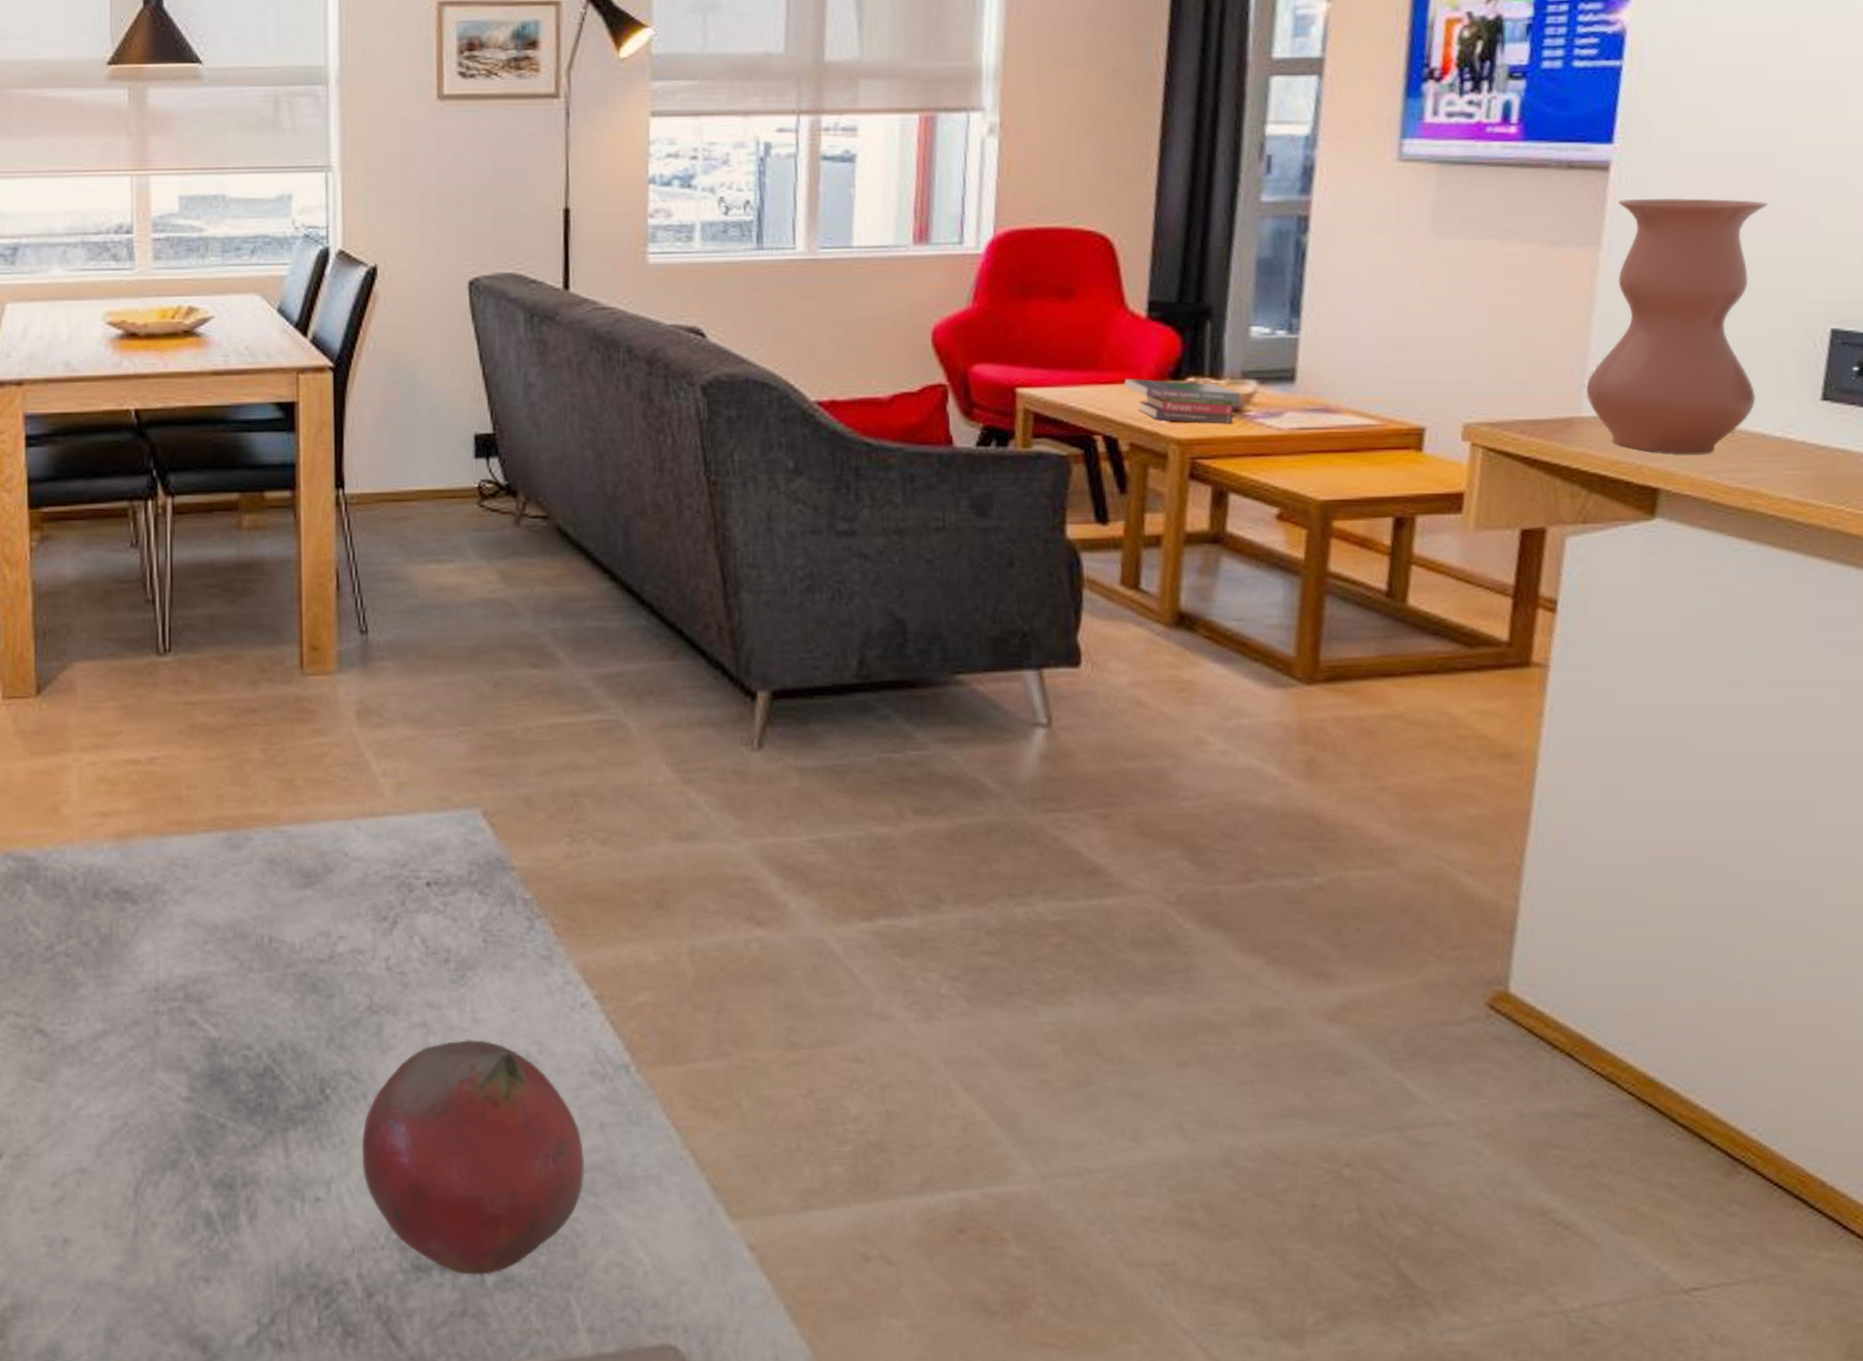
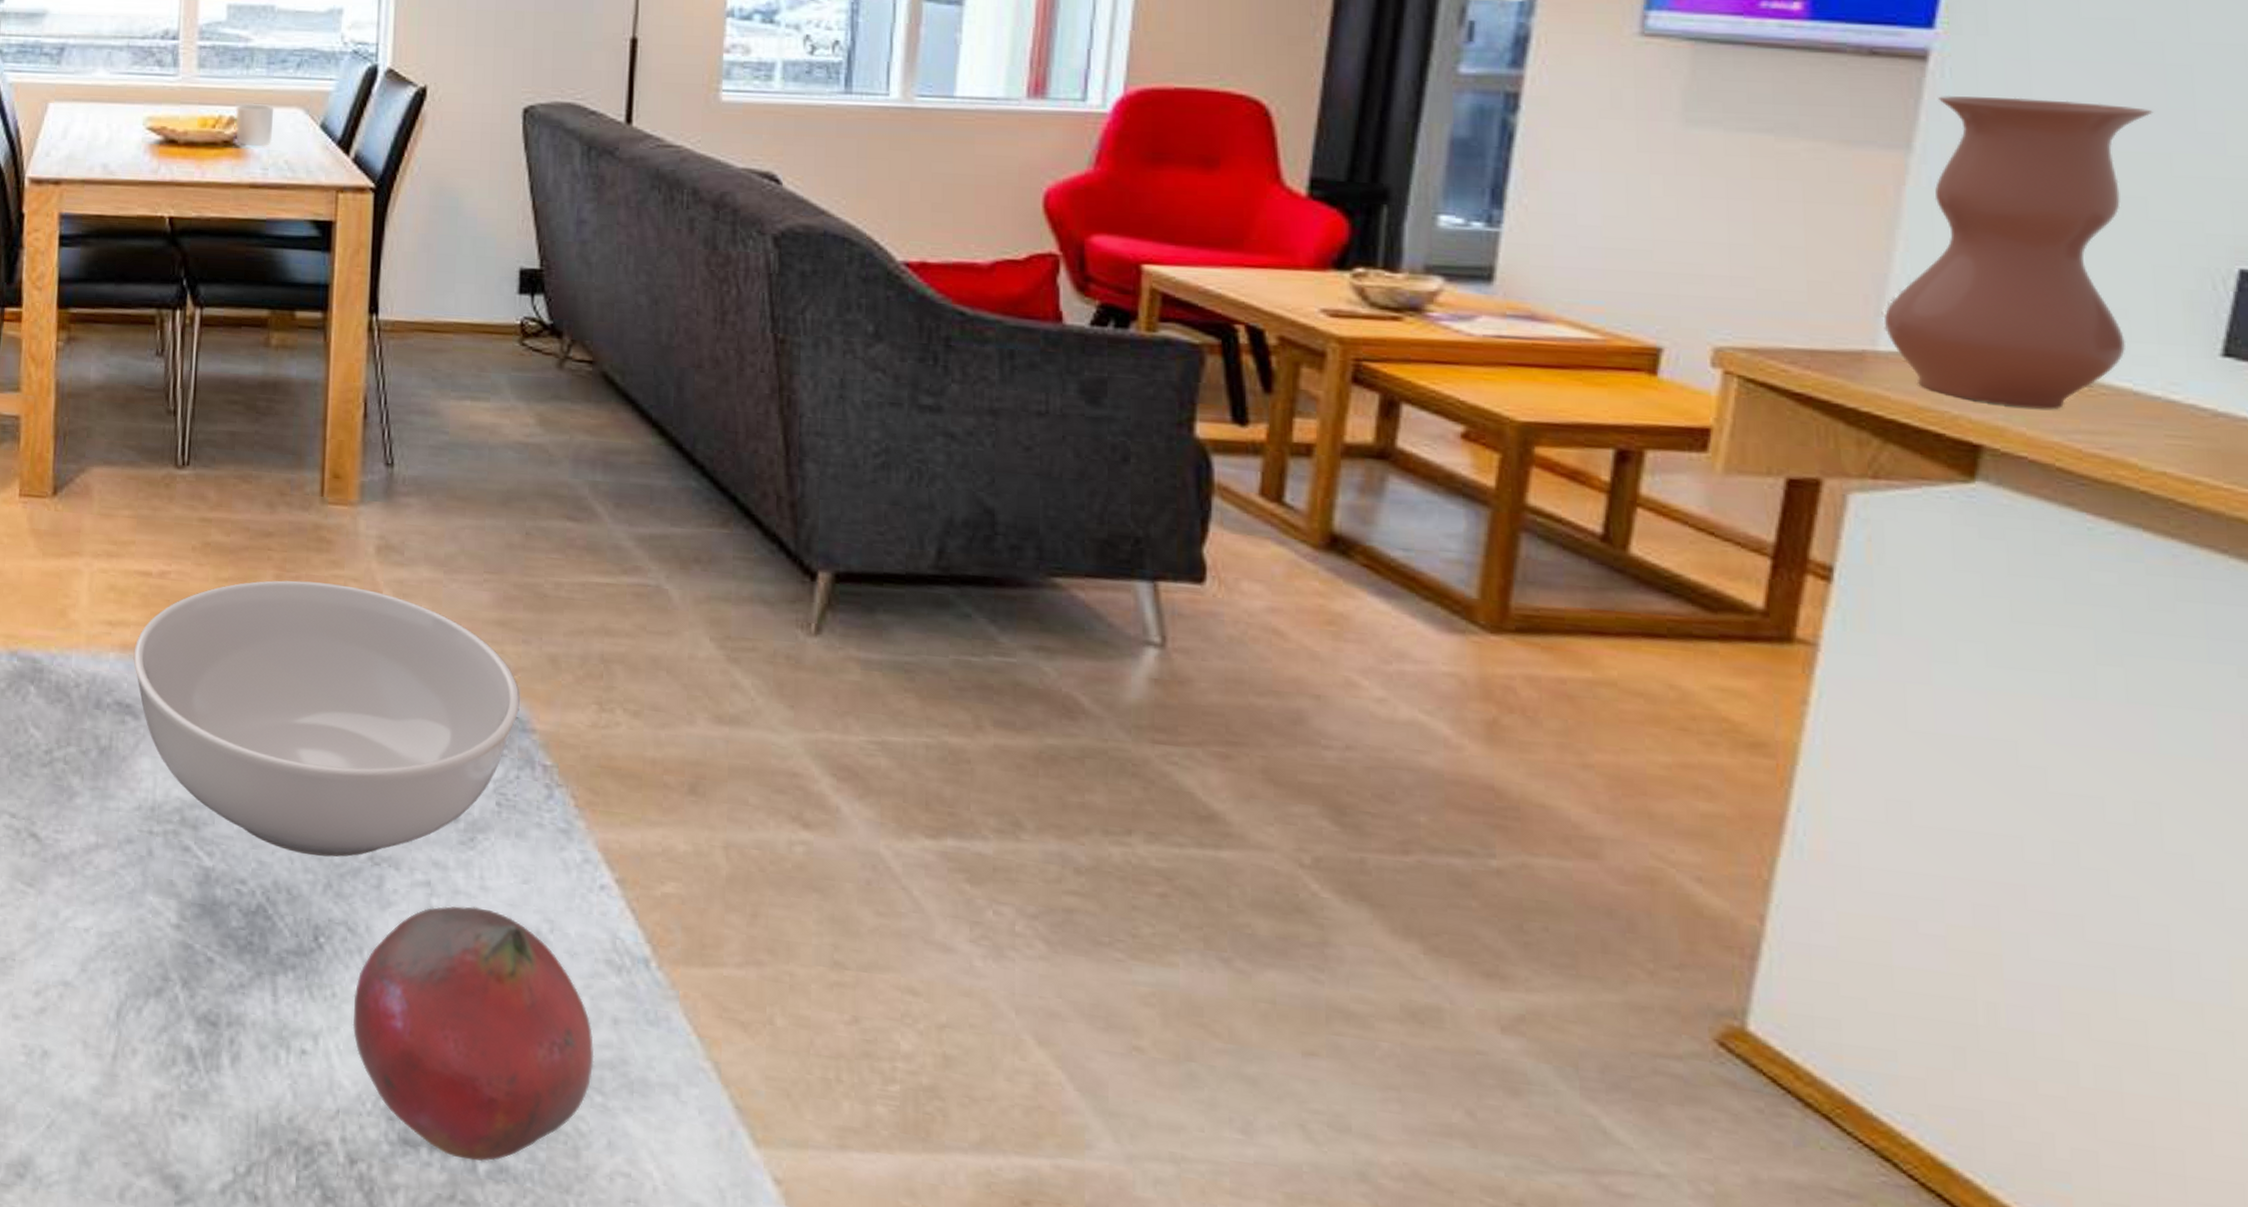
bowl: none [128,752,499,1013] -> present [133,580,520,857]
mug: none [193,292,232,335] -> present [235,103,274,147]
books: present [1125,378,1240,424] -> none [1276,263,1421,325]

